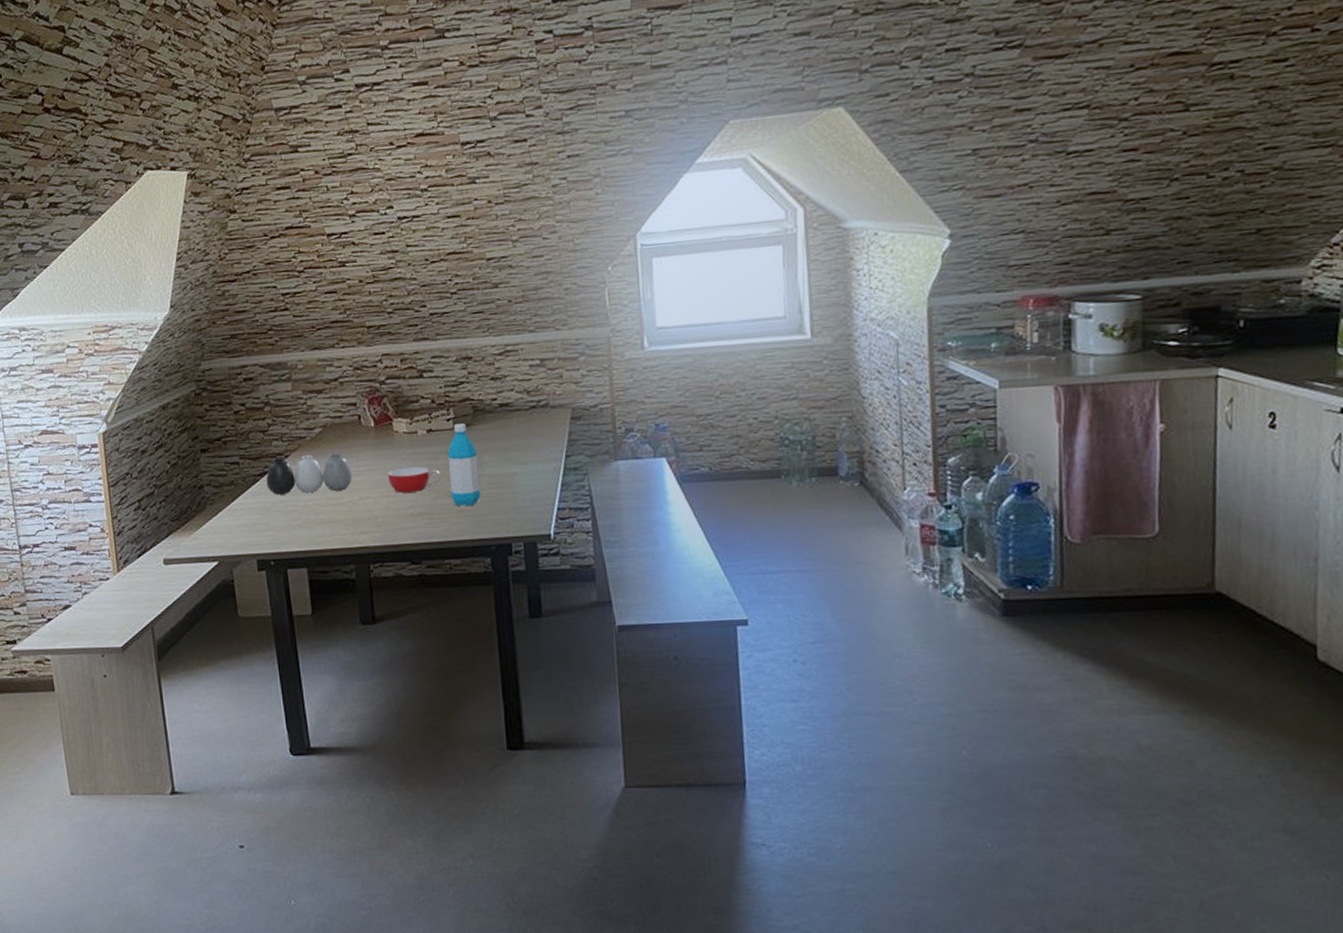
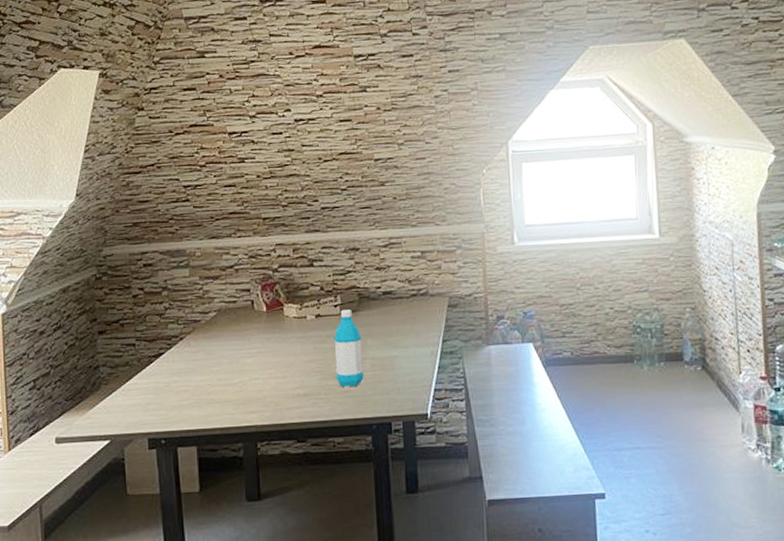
vase: present [266,452,352,495] -> none [160,335,243,376]
bowl: present [387,466,442,493] -> none [277,349,328,374]

